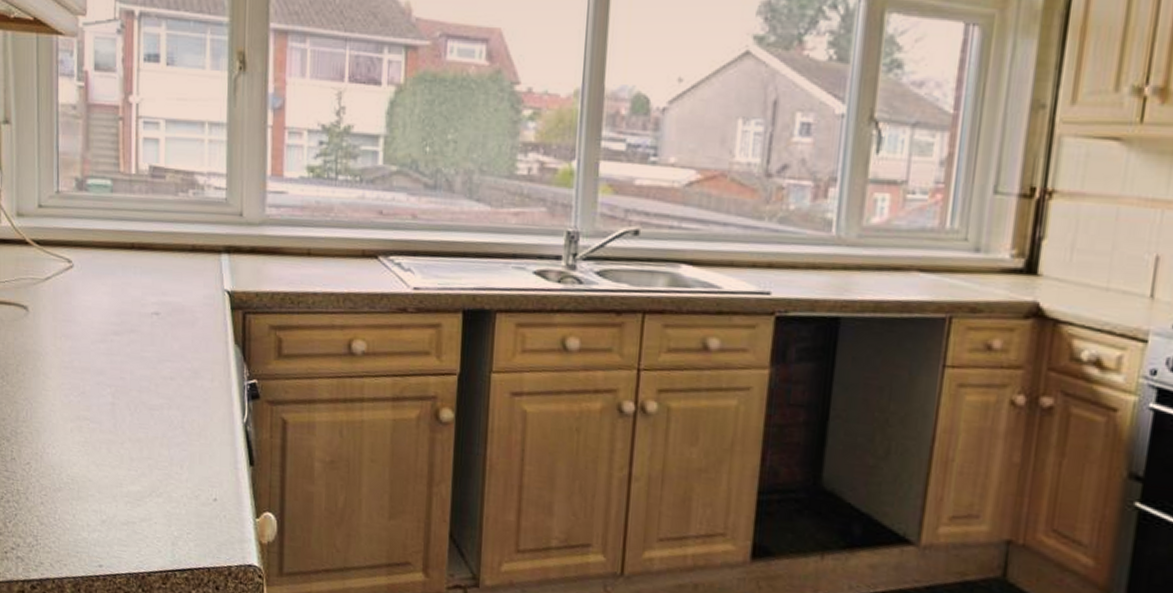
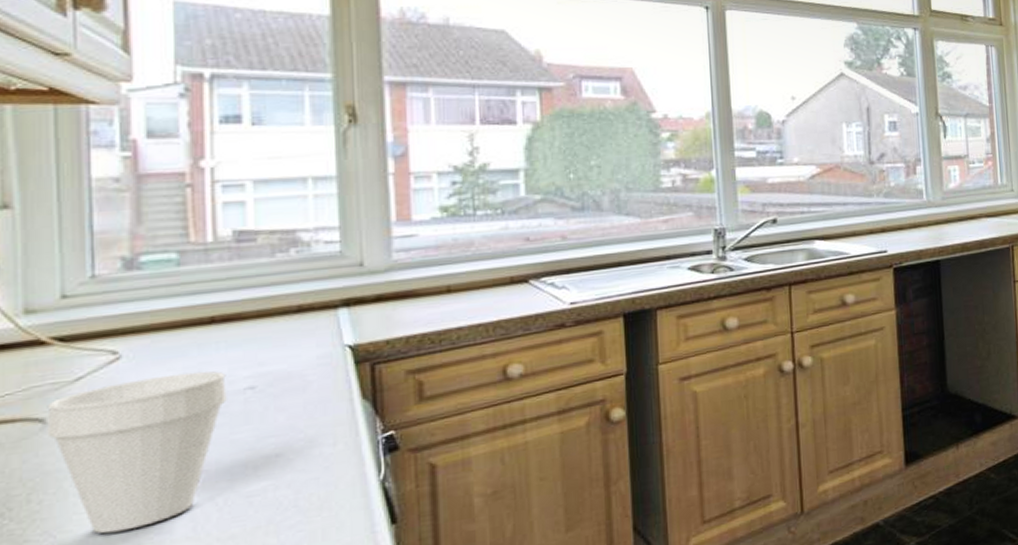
cup: none [28,288,140,413] -> present [47,371,227,534]

